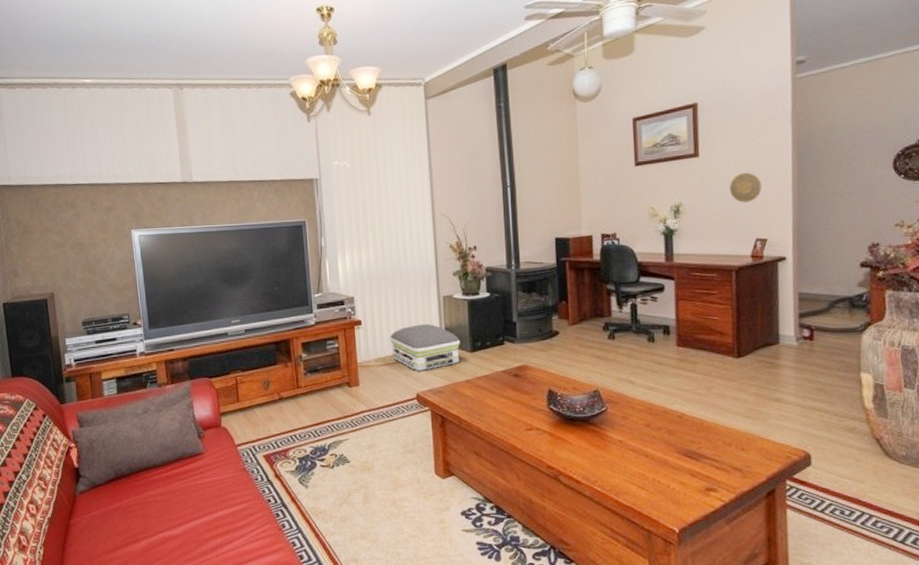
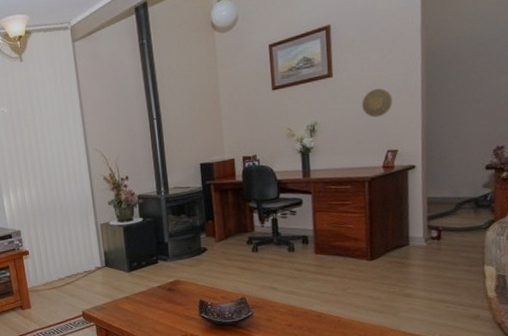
air purifier: present [390,324,460,372] -> none [55,249,119,293]

